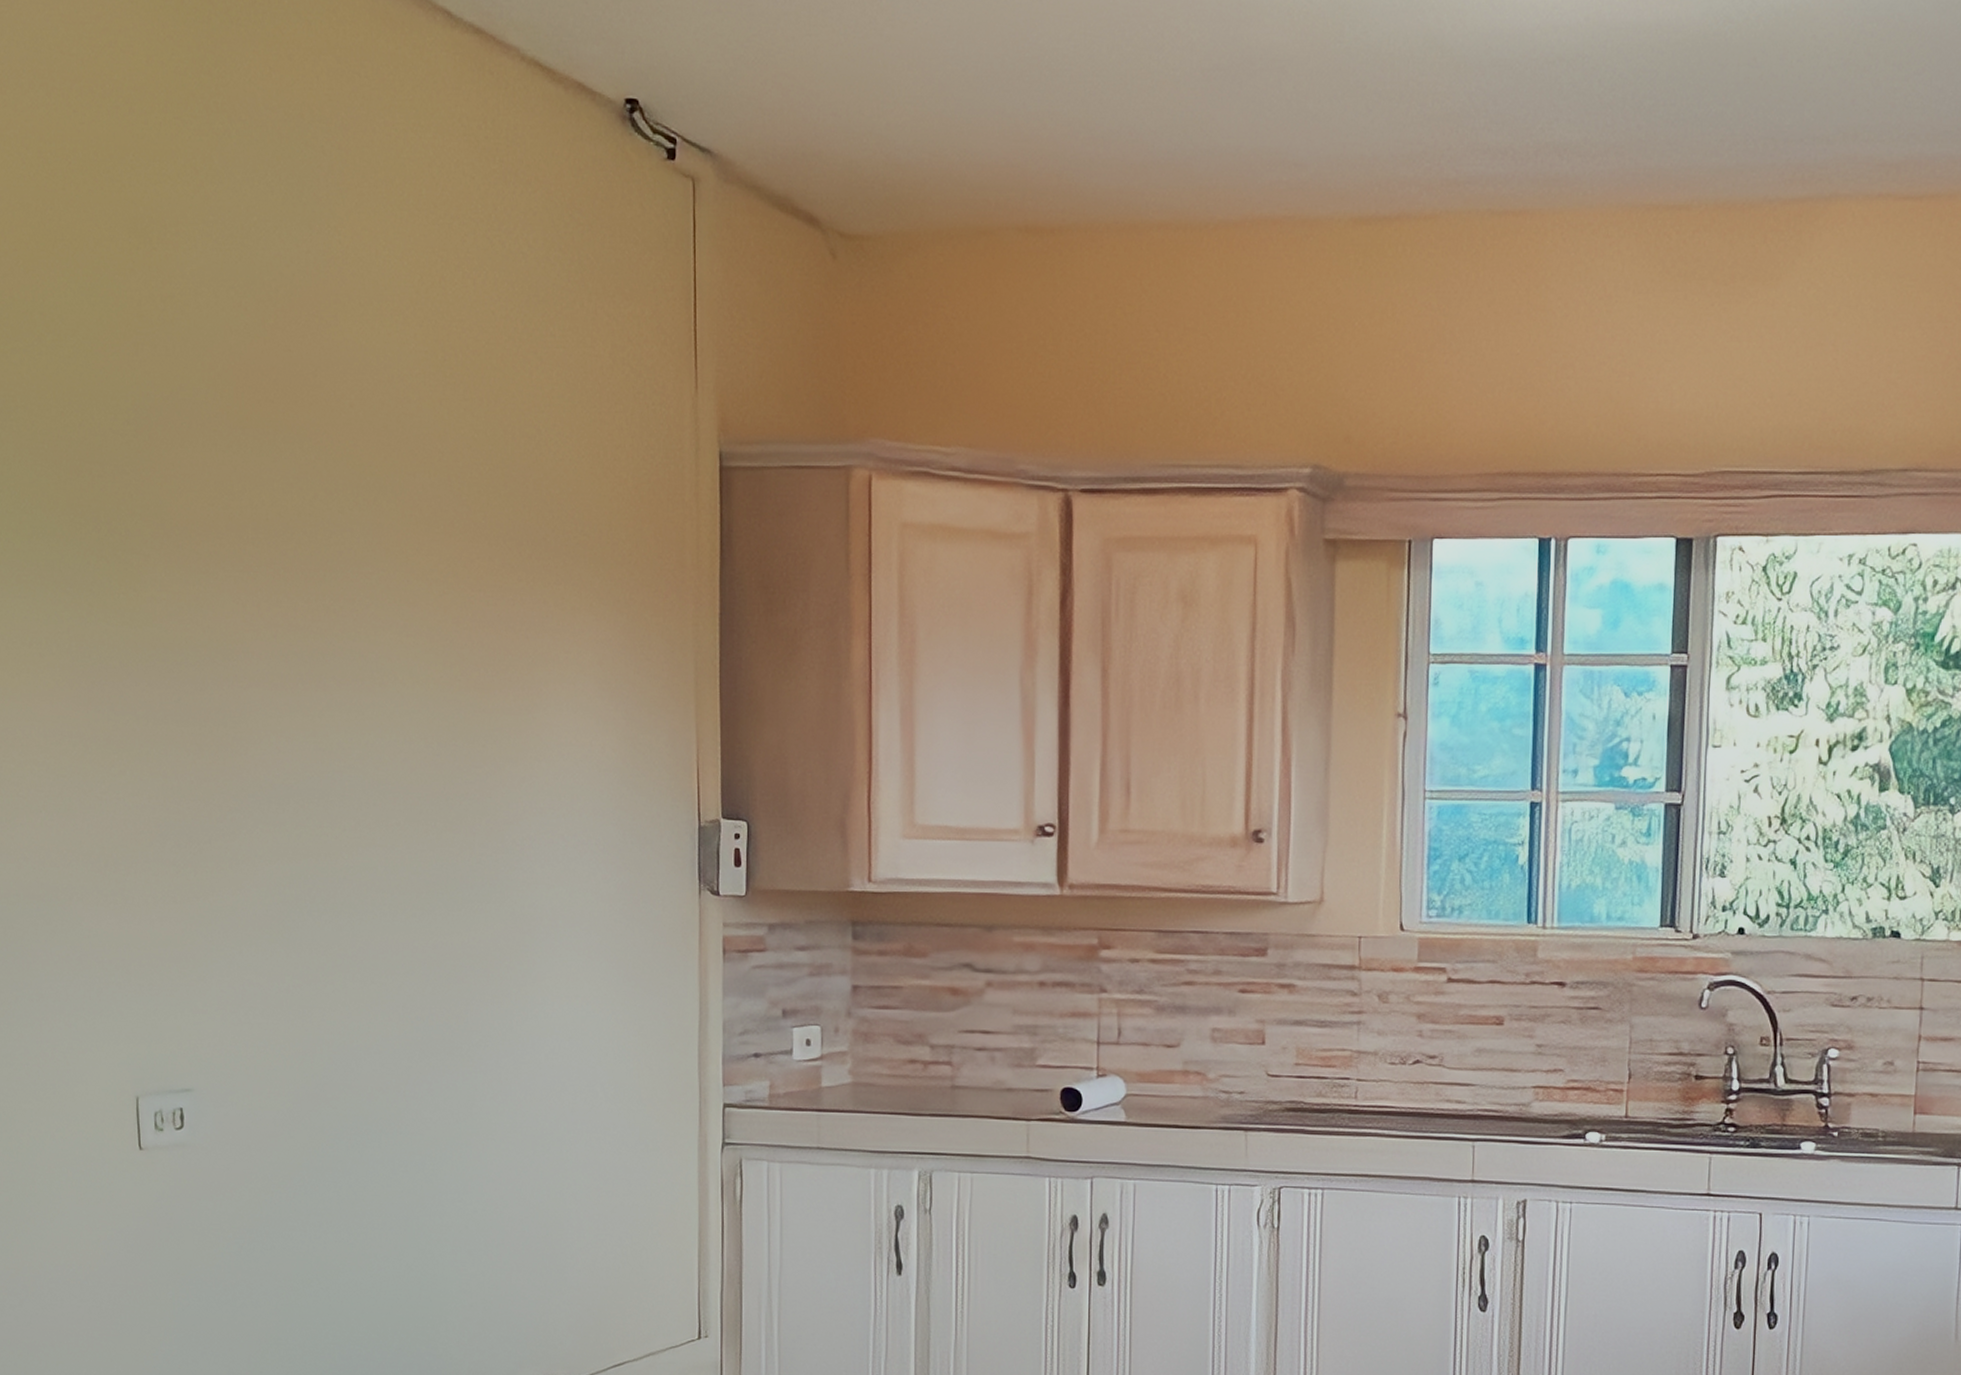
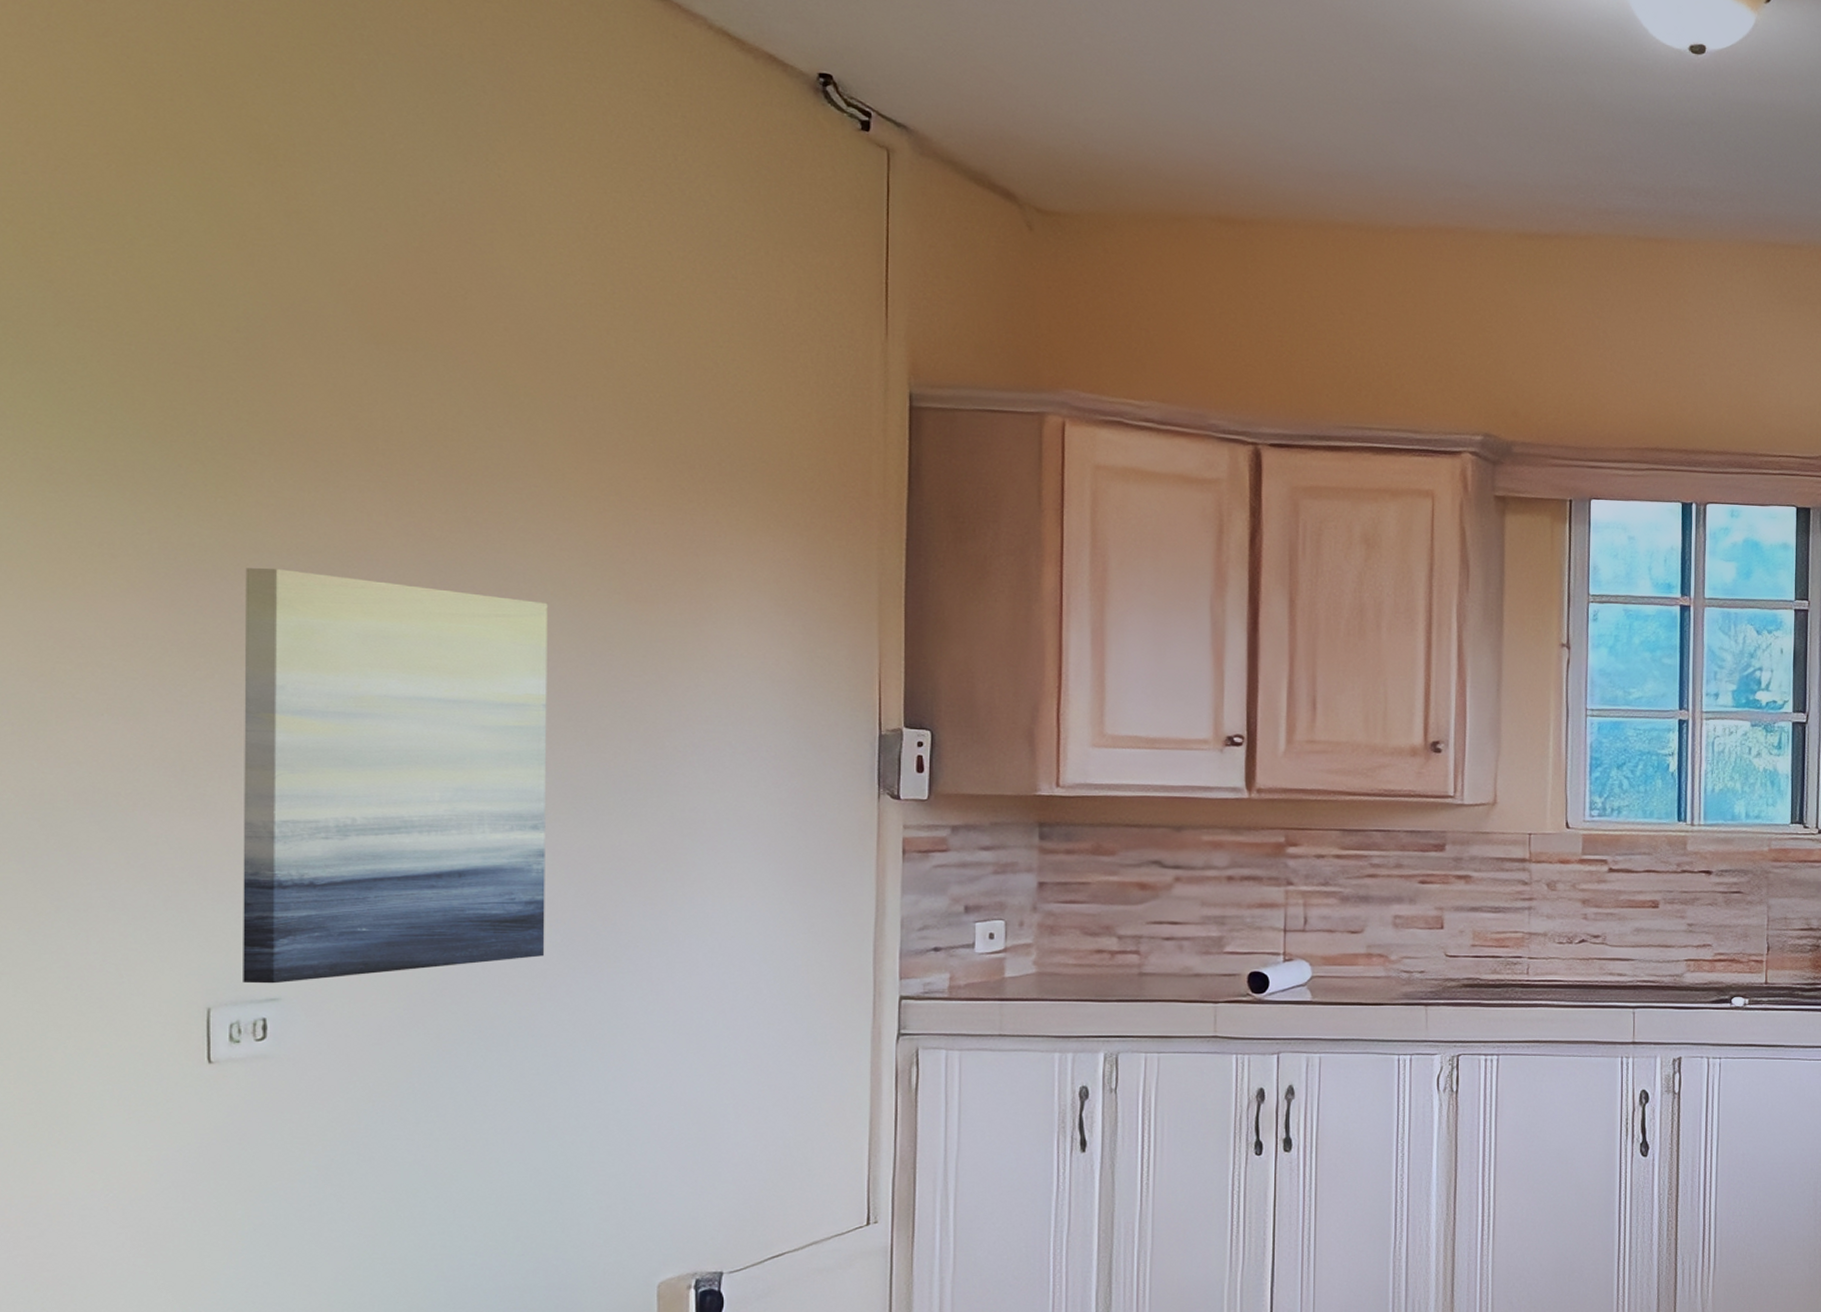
wall art: none [146,663,408,1075] -> present [243,567,548,984]

